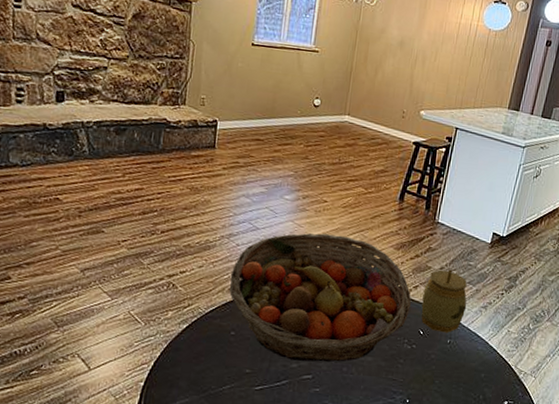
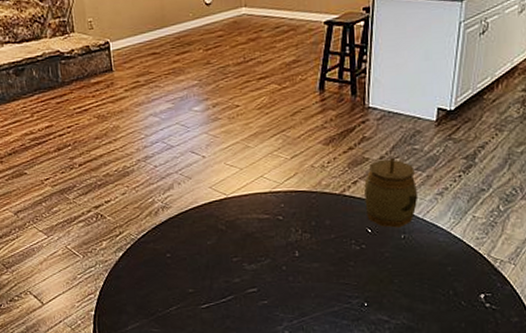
fruit basket: present [229,233,411,363] -> none [154,139,352,275]

